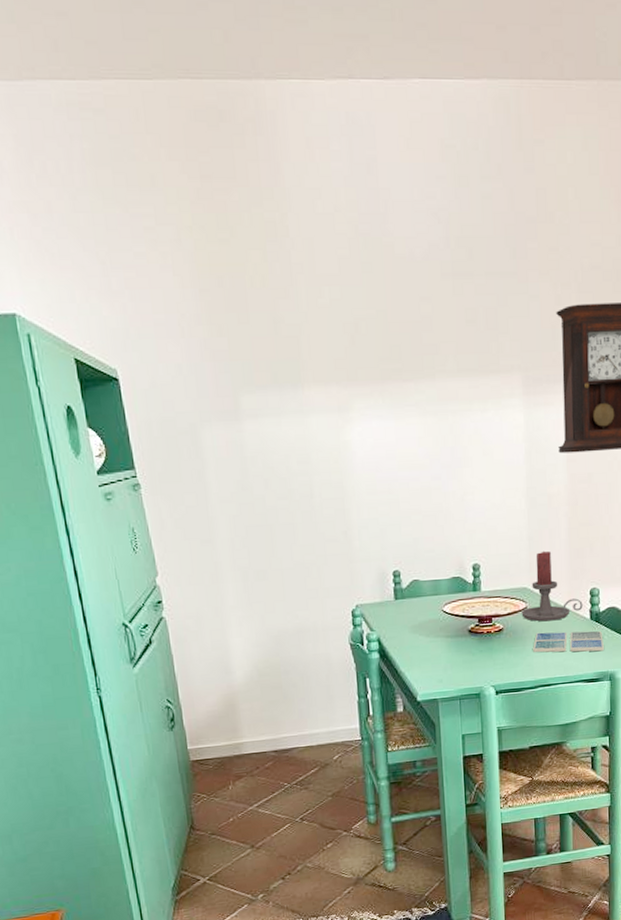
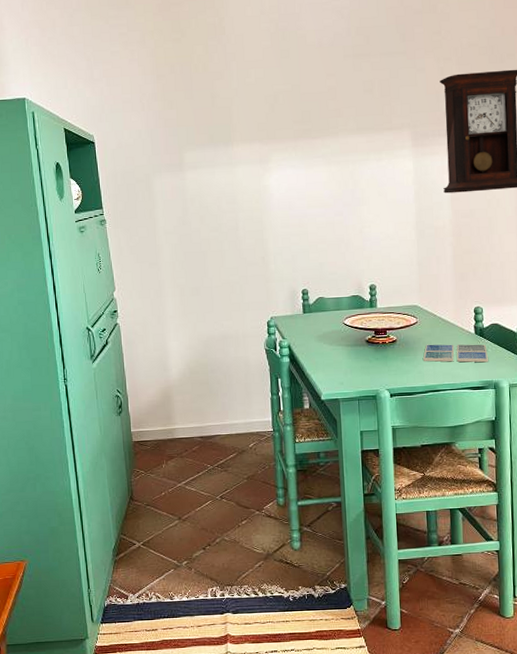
candle holder: present [521,551,583,622] -> none [412,274,468,335]

